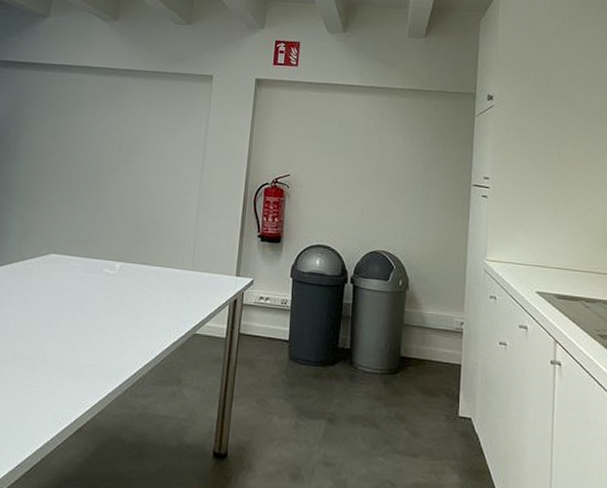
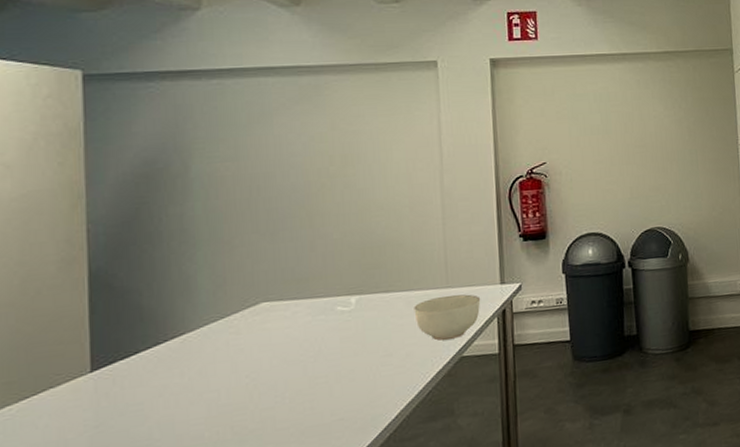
bowl: none [162,276,218,316] -> present [414,294,481,341]

